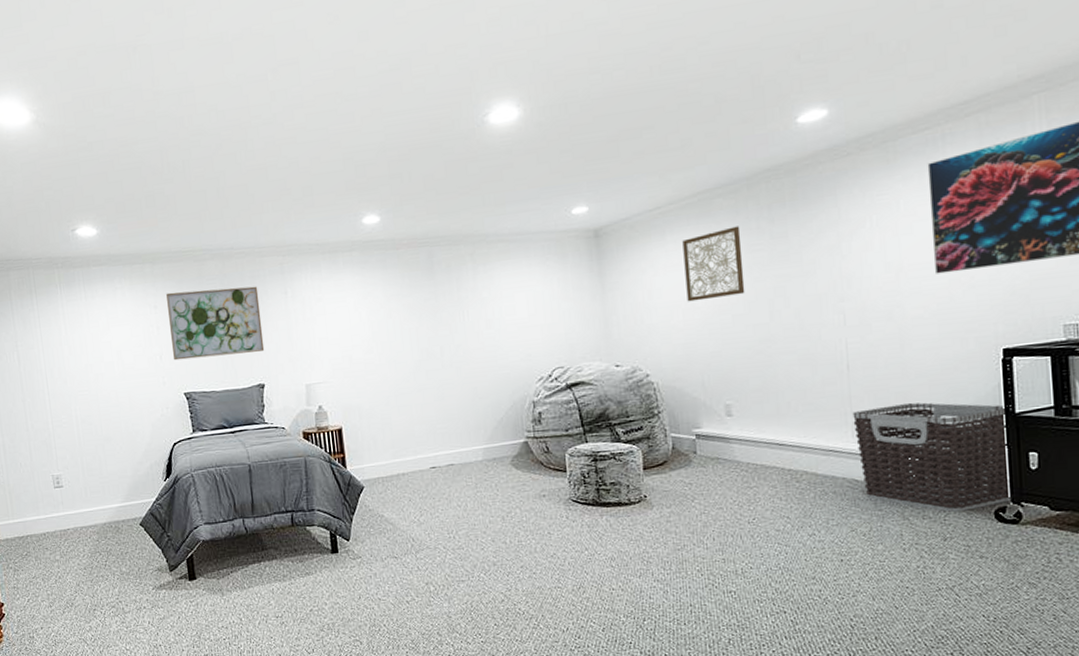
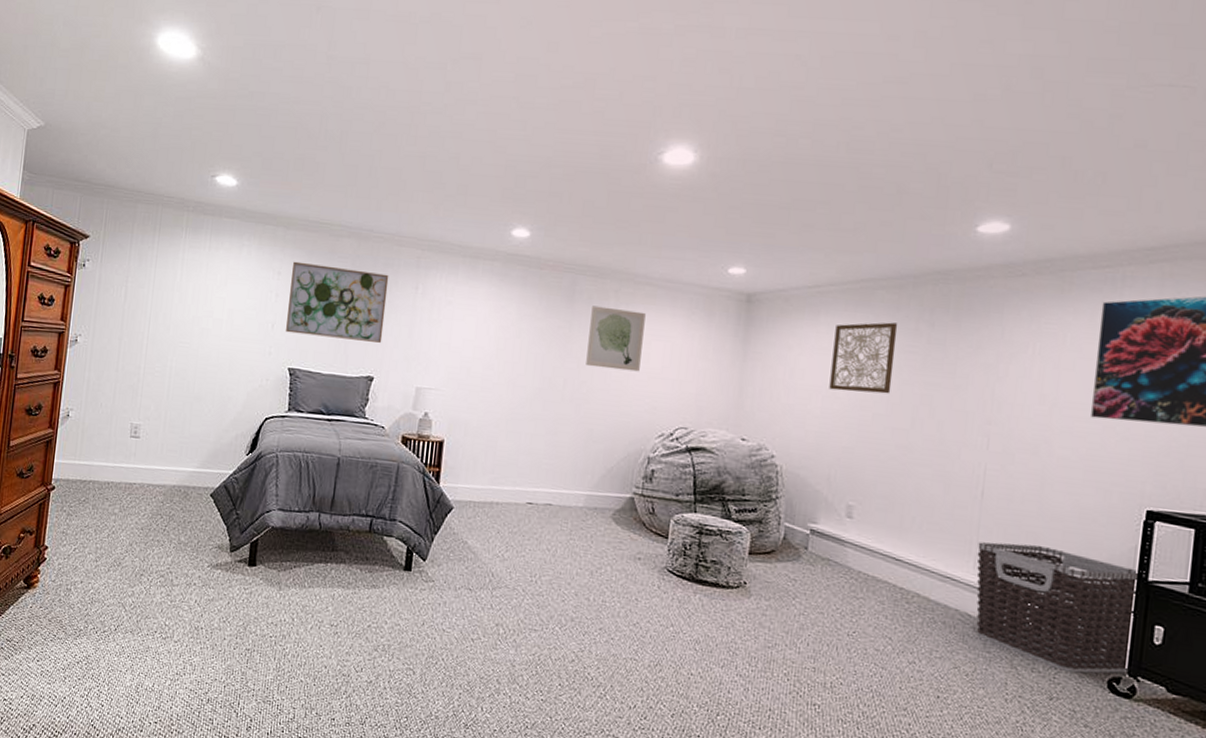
wall art: none [452,268,508,330] -> present [586,305,646,372]

